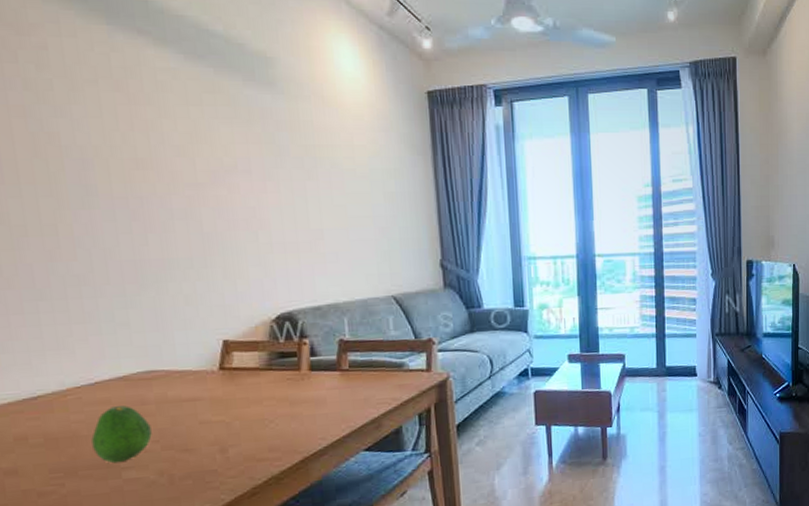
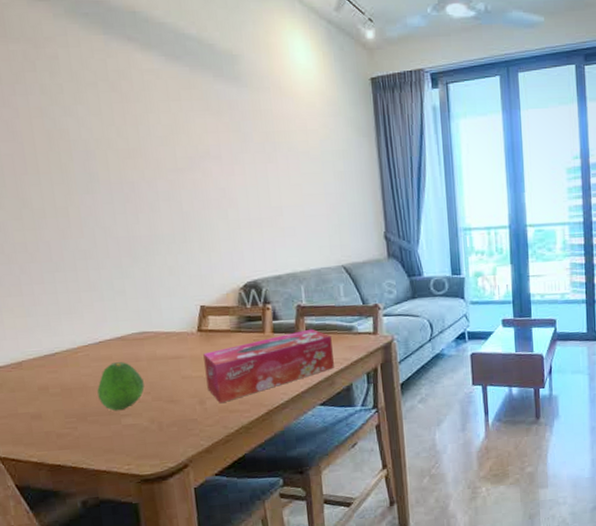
tissue box: none [226,365,381,452] -> present [203,328,334,404]

